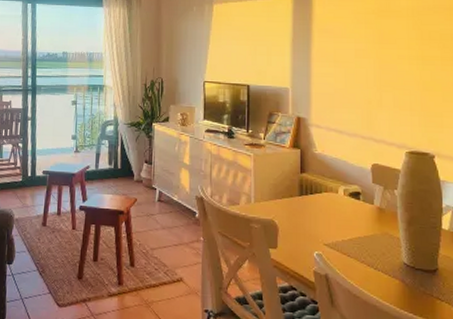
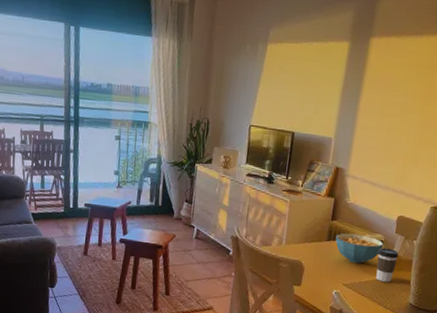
cereal bowl: none [307,186,362,219] -> present [335,233,384,264]
coffee cup: none [357,200,381,239] -> present [376,247,399,282]

